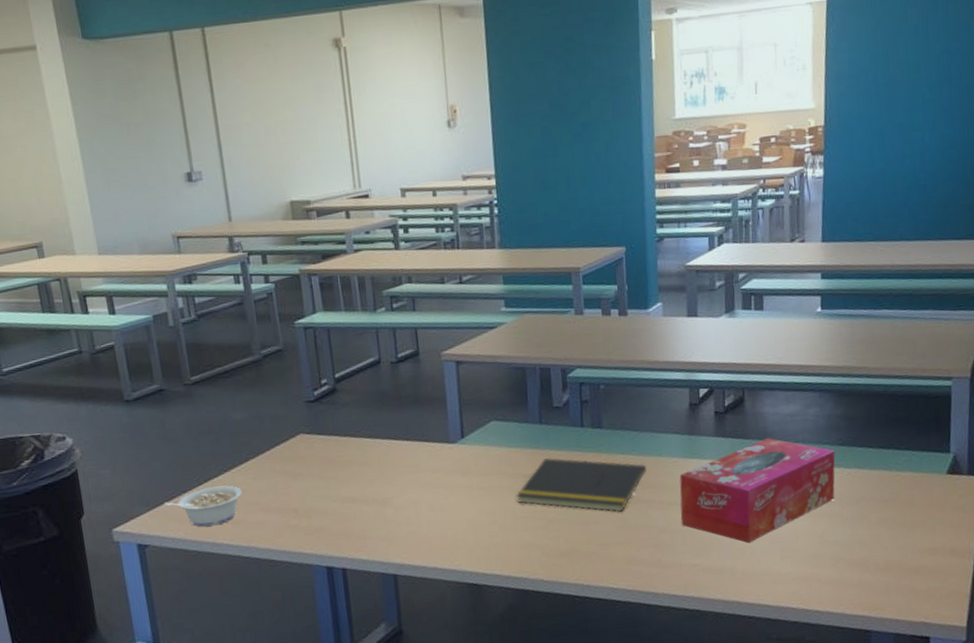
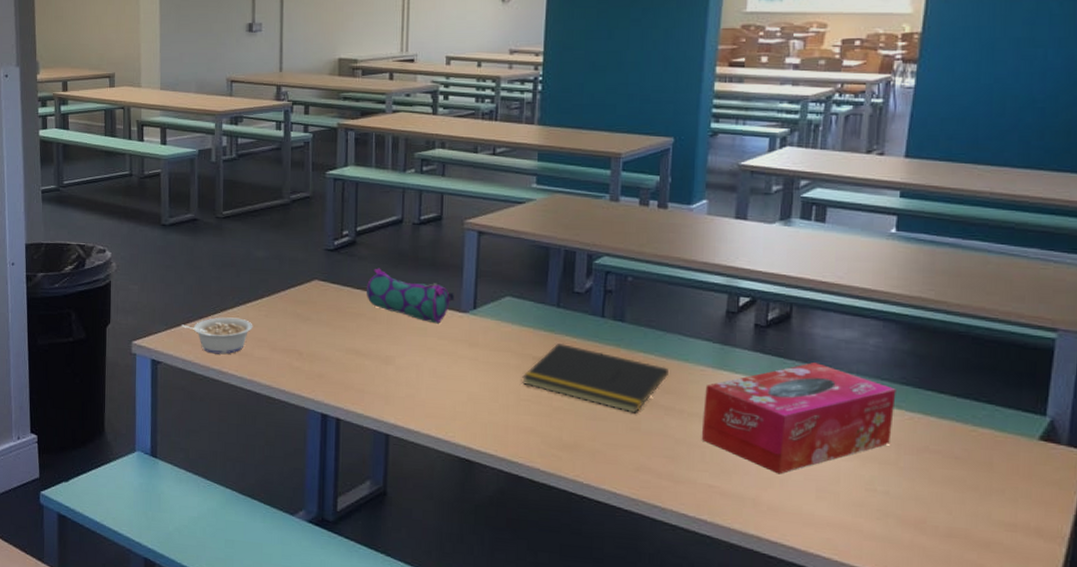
pencil case: none [353,412,443,459] -> present [366,268,455,324]

